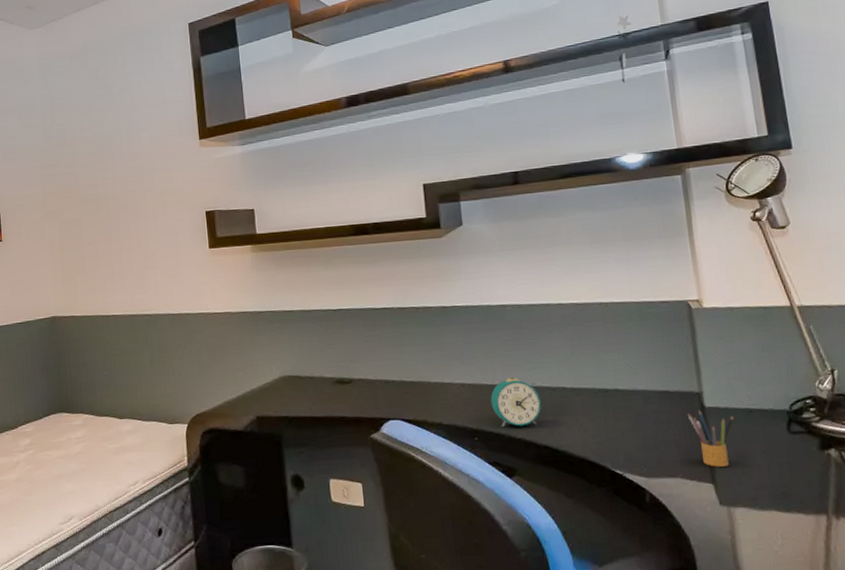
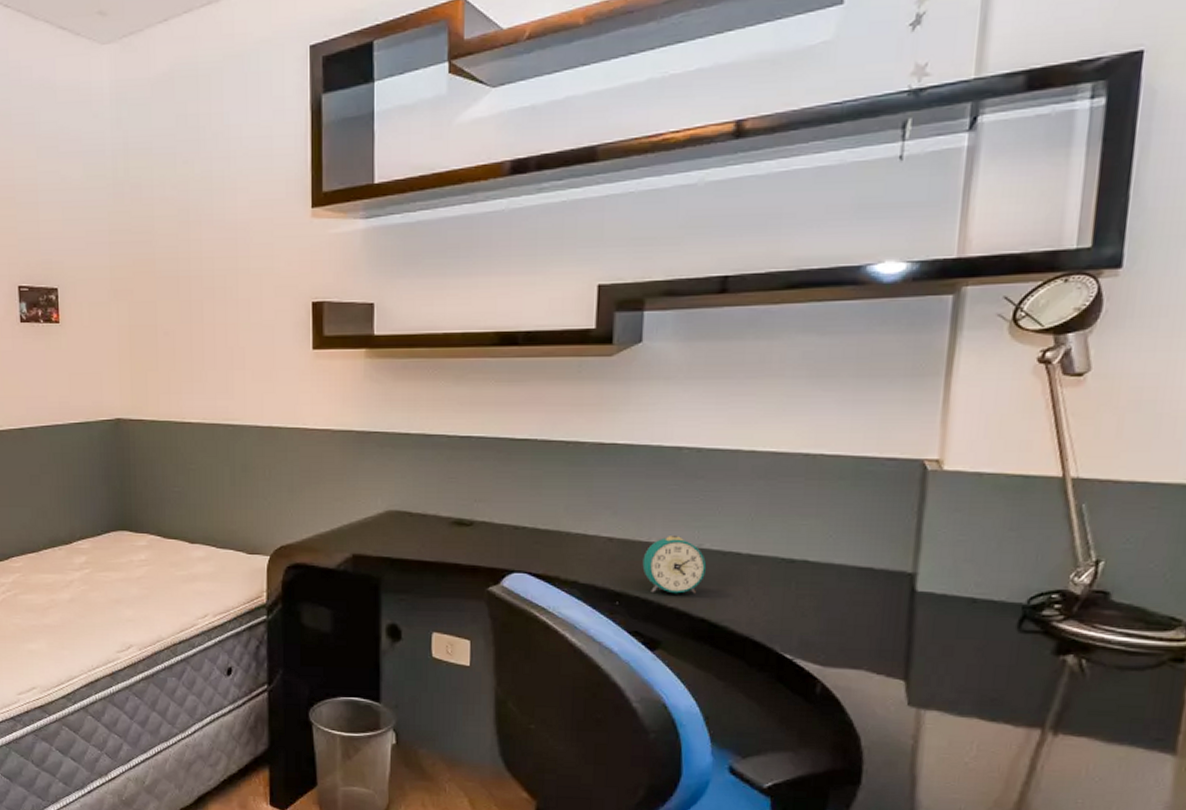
pencil box: present [687,410,734,467] -> none [890,594,952,663]

